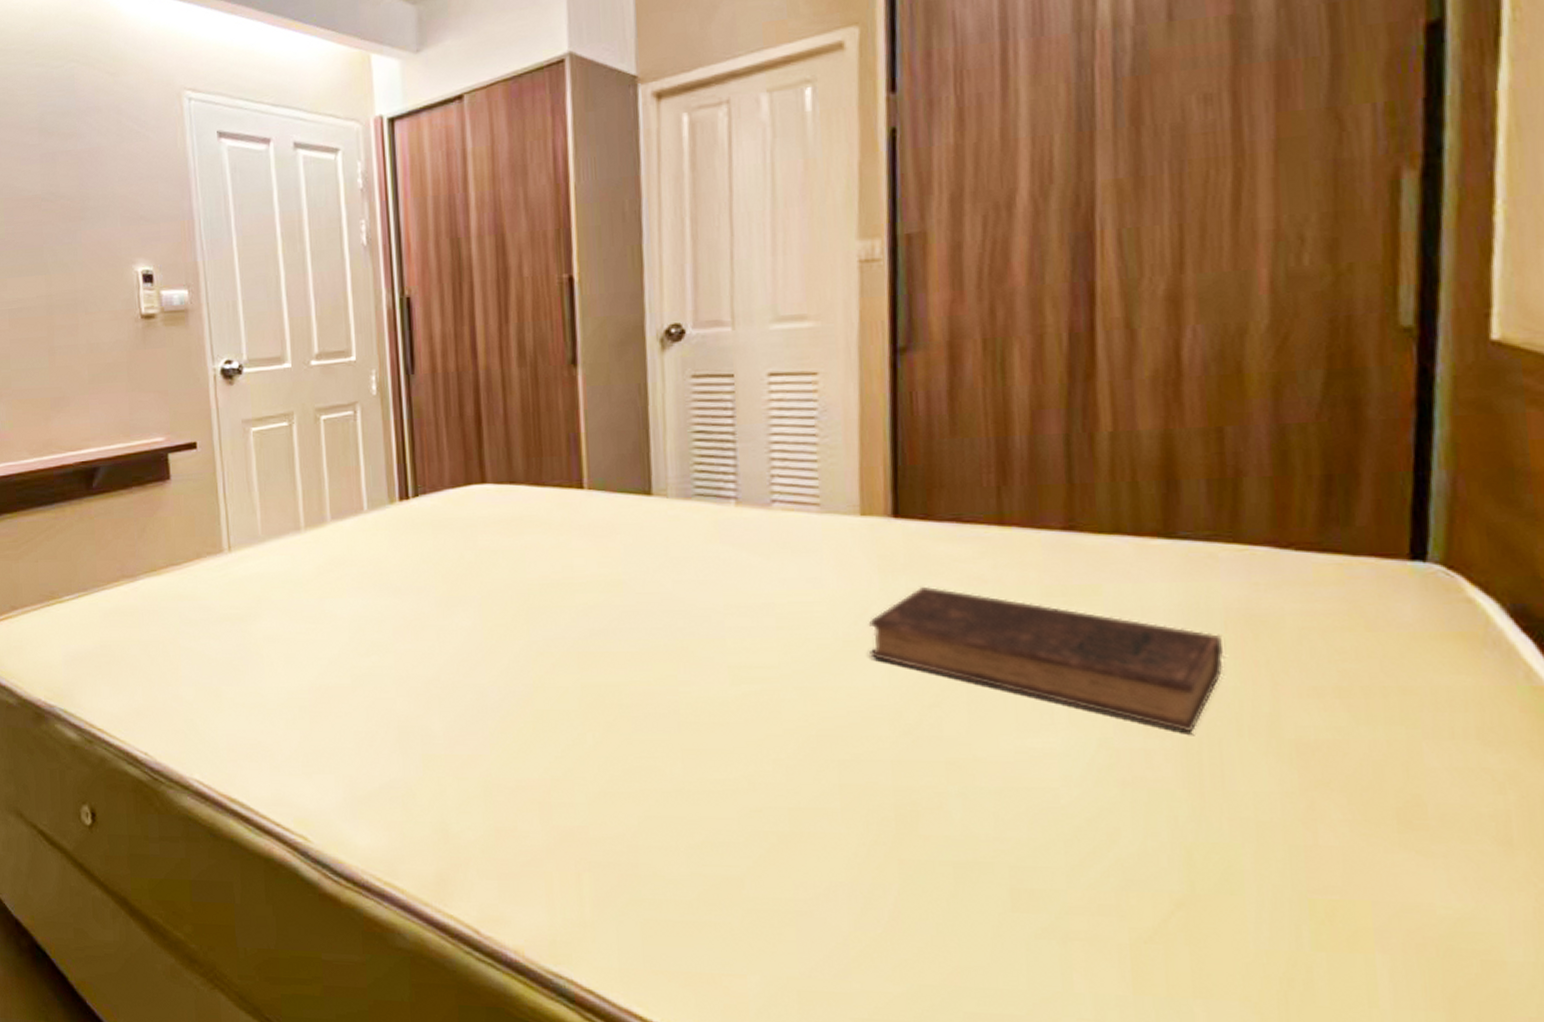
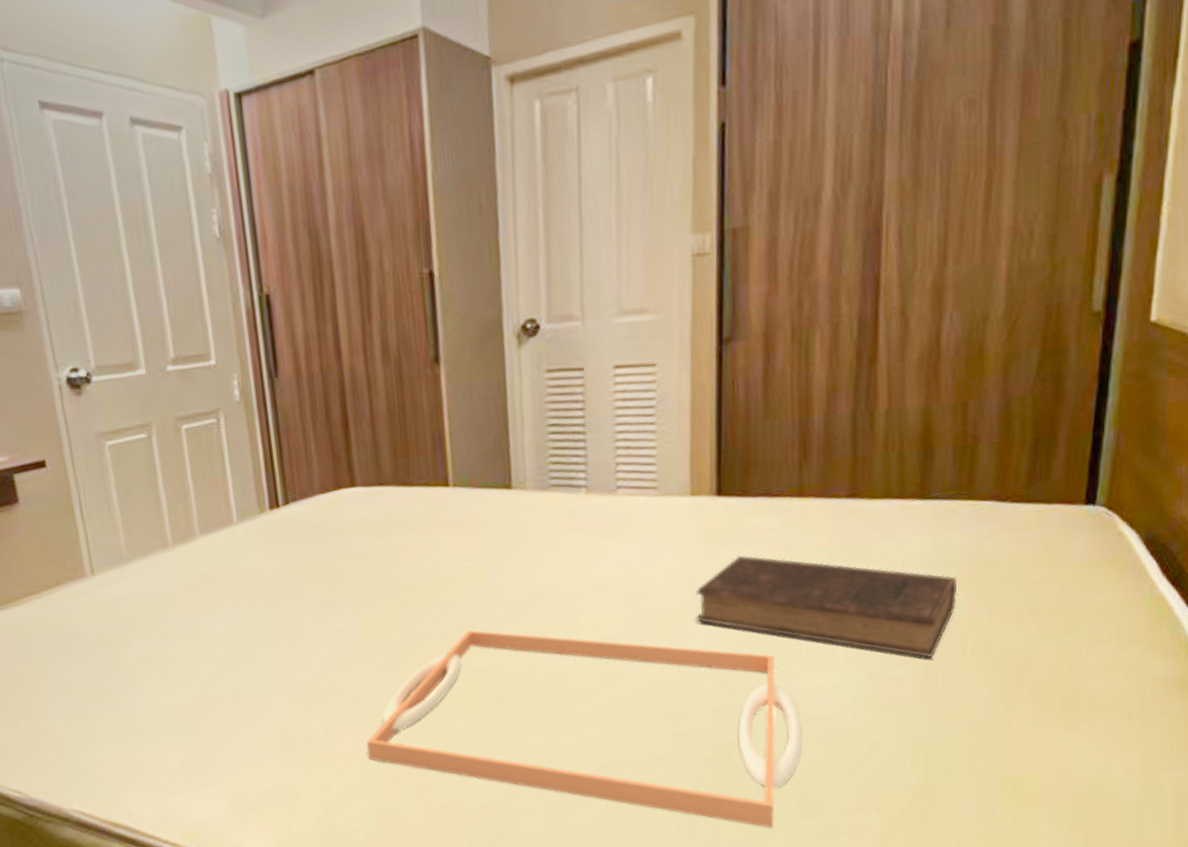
serving tray: none [486,641,1012,916] -> present [366,630,803,828]

